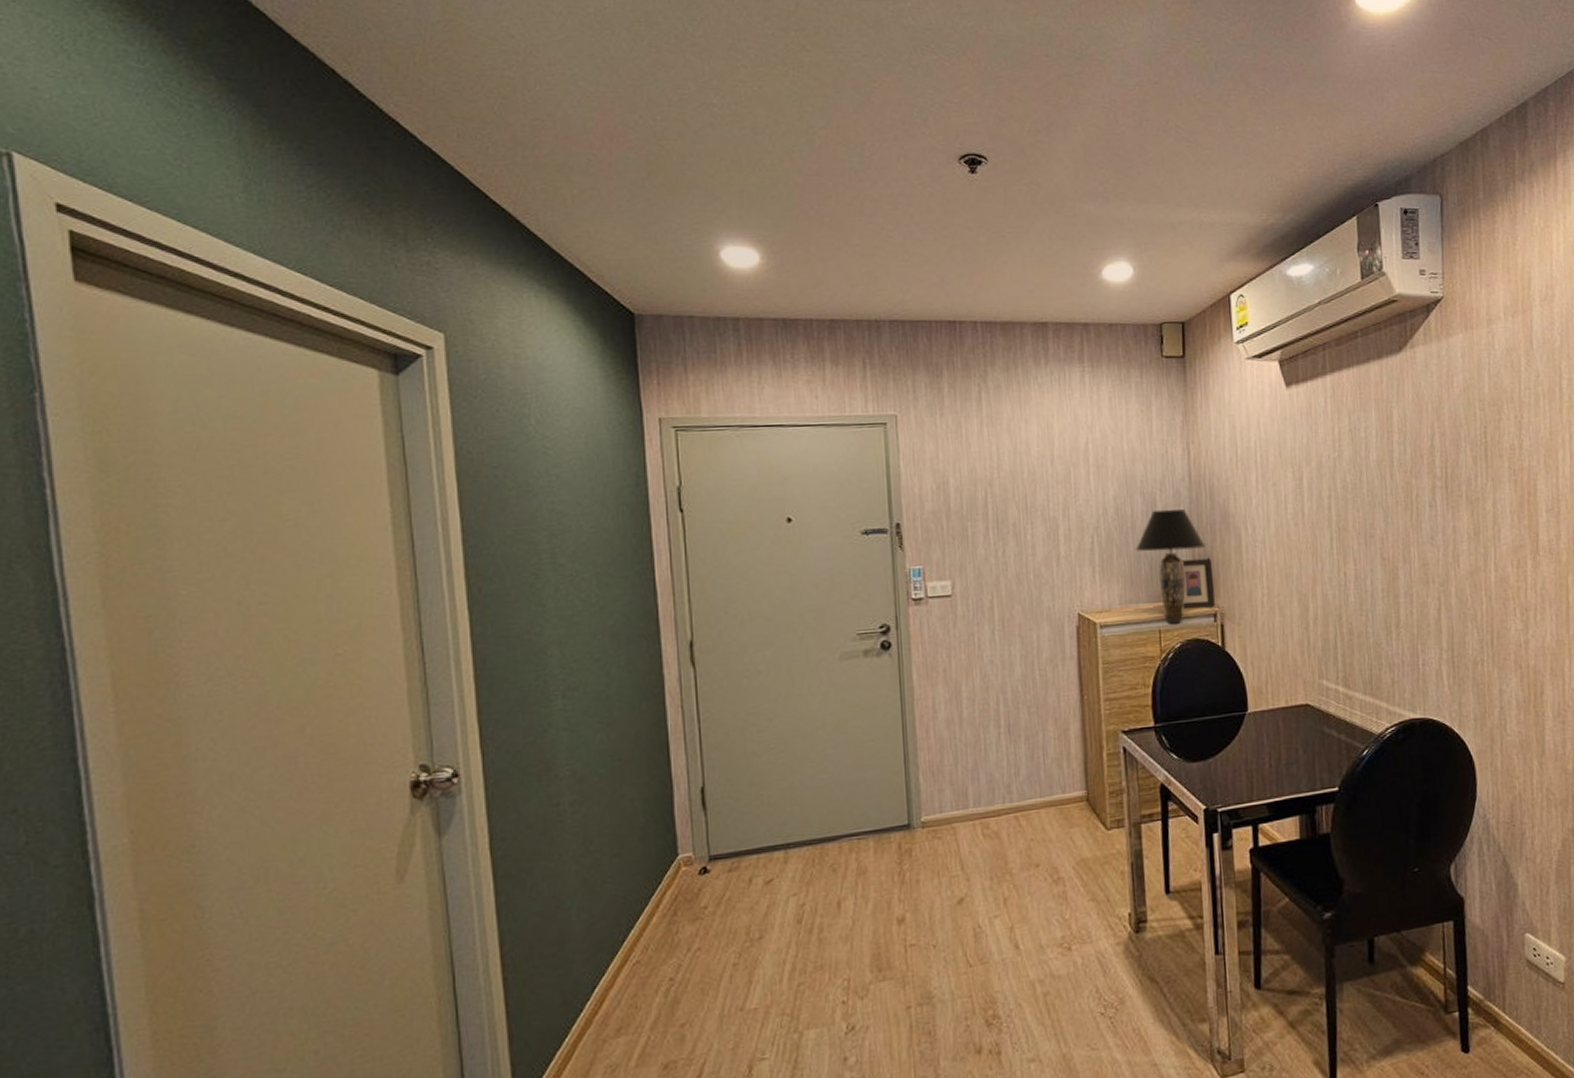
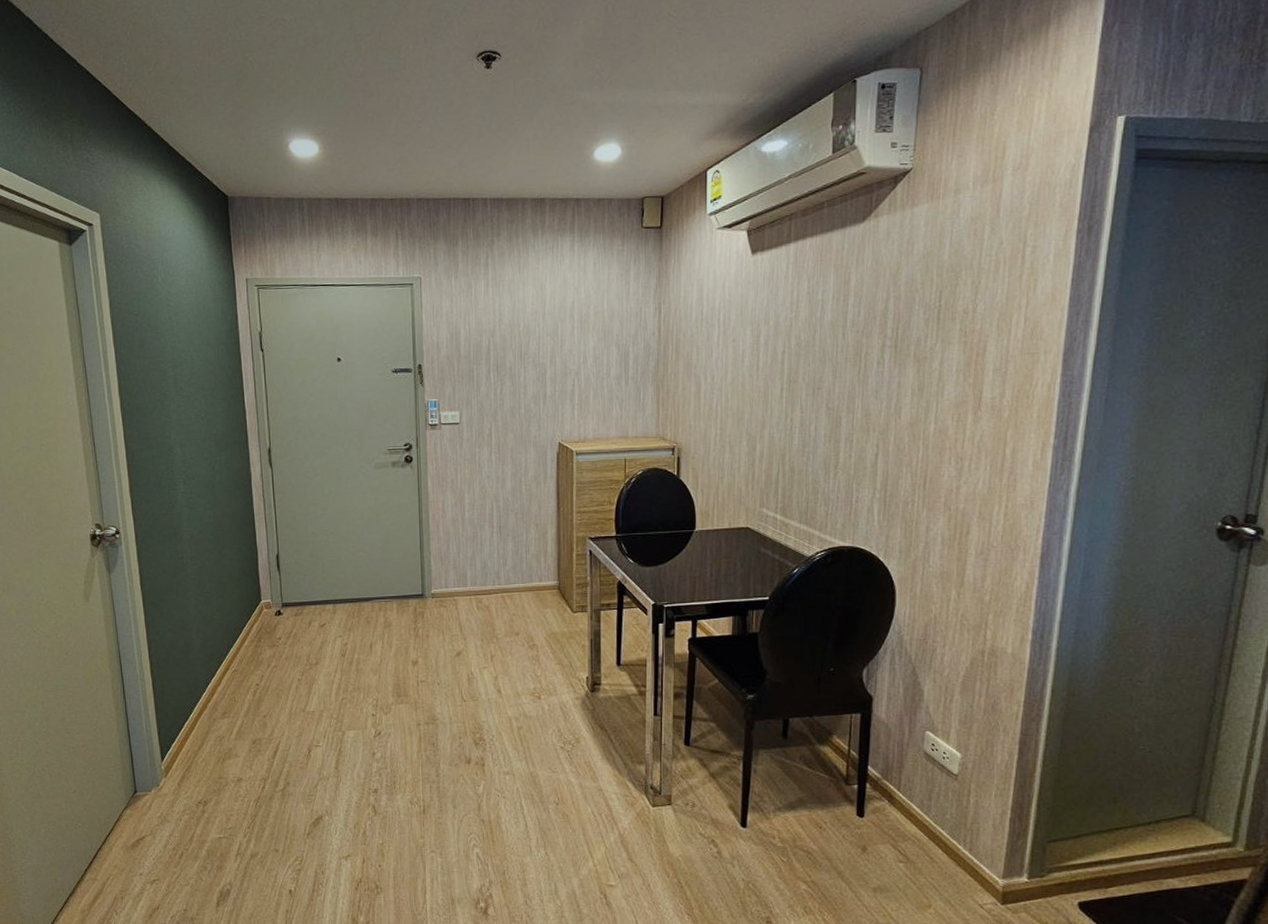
table lamp: present [1135,509,1206,624] -> none [609,359,669,455]
picture frame: present [1182,558,1215,610] -> none [646,402,673,444]

